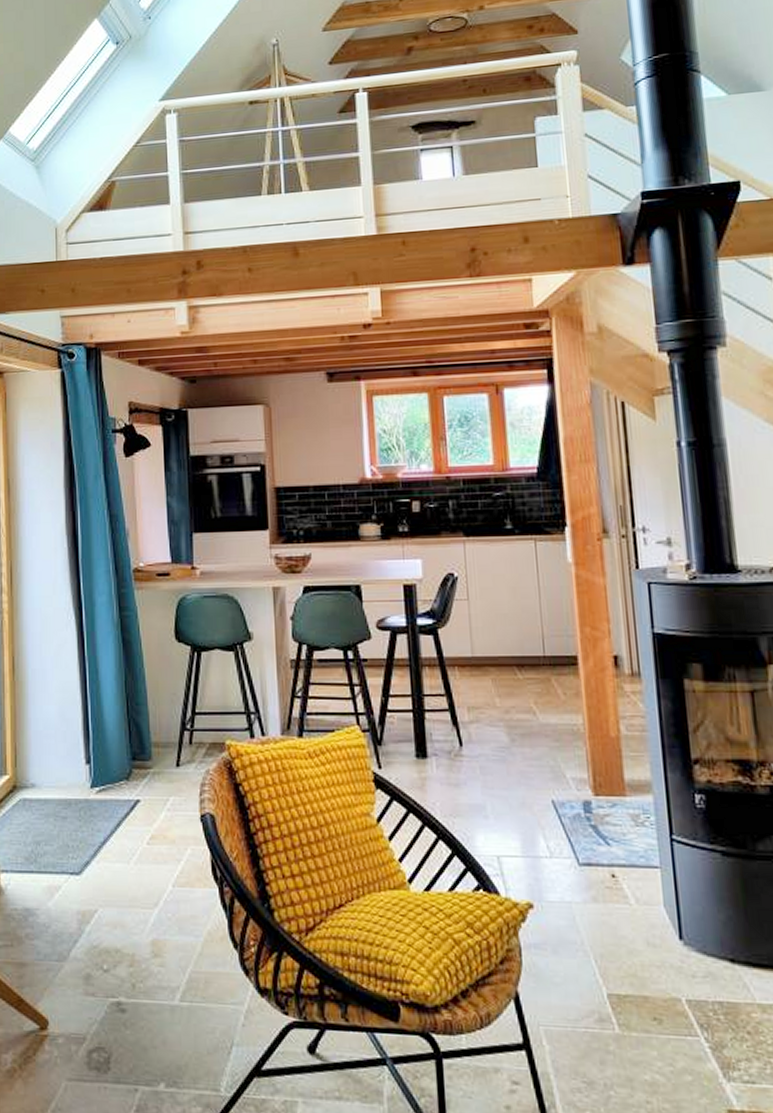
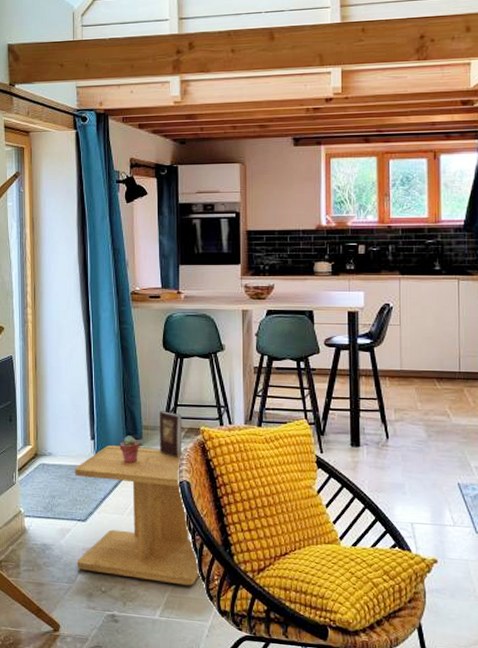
side table: none [64,770,233,957] -> present [74,445,201,586]
potted succulent: none [122,756,149,793] -> present [119,435,140,464]
book: none [172,722,203,783] -> present [159,411,182,458]

